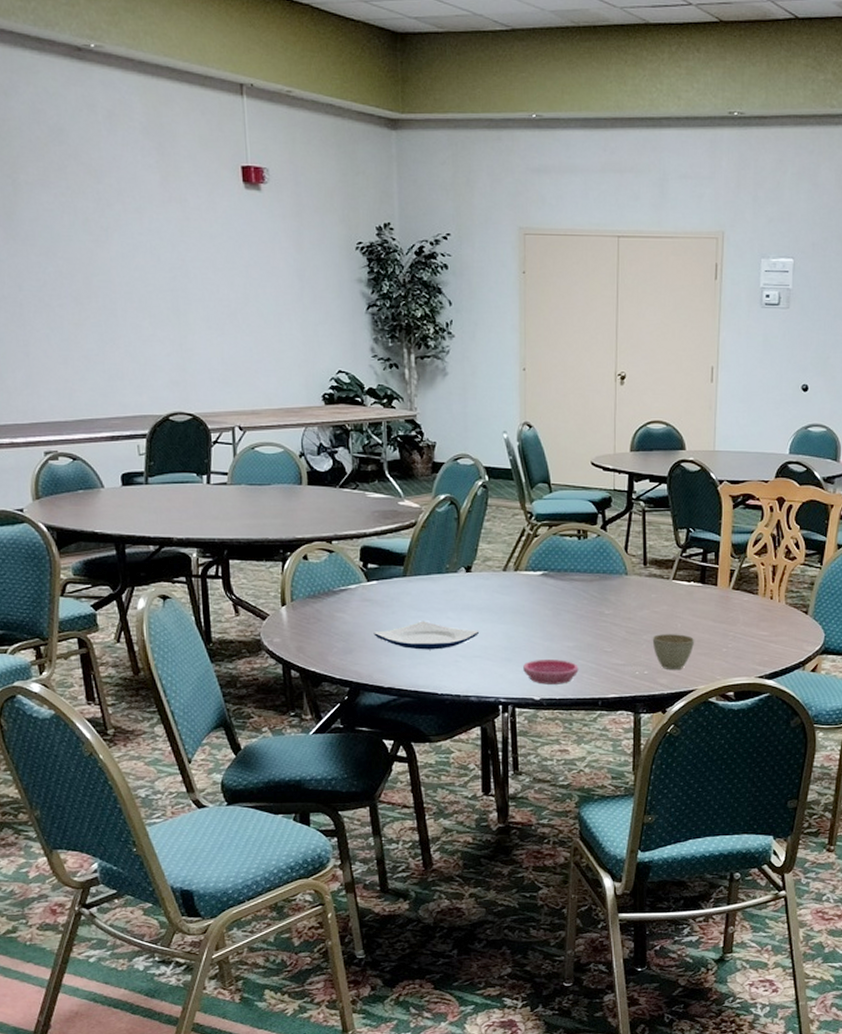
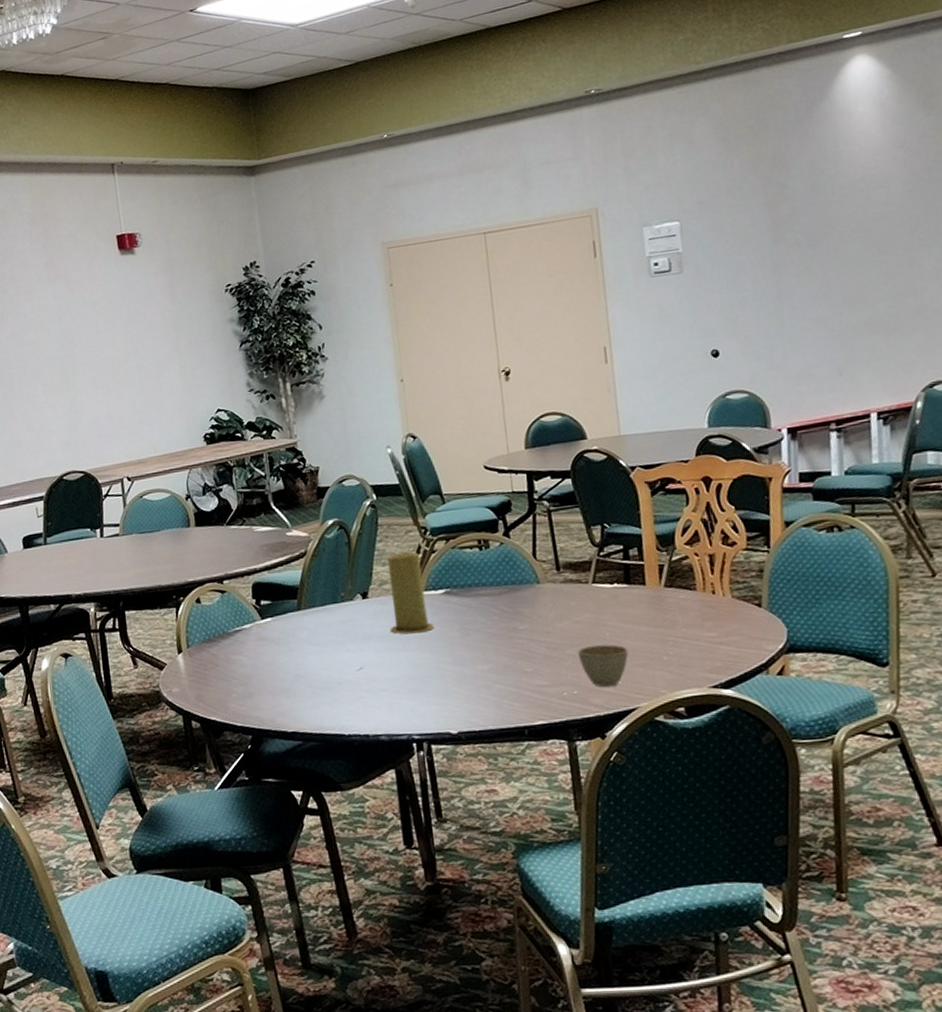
plate: present [373,621,480,650] -> none [272,656,384,688]
candle: none [488,534,530,608] -> present [388,551,435,634]
saucer: present [523,660,579,685] -> none [434,685,498,716]

